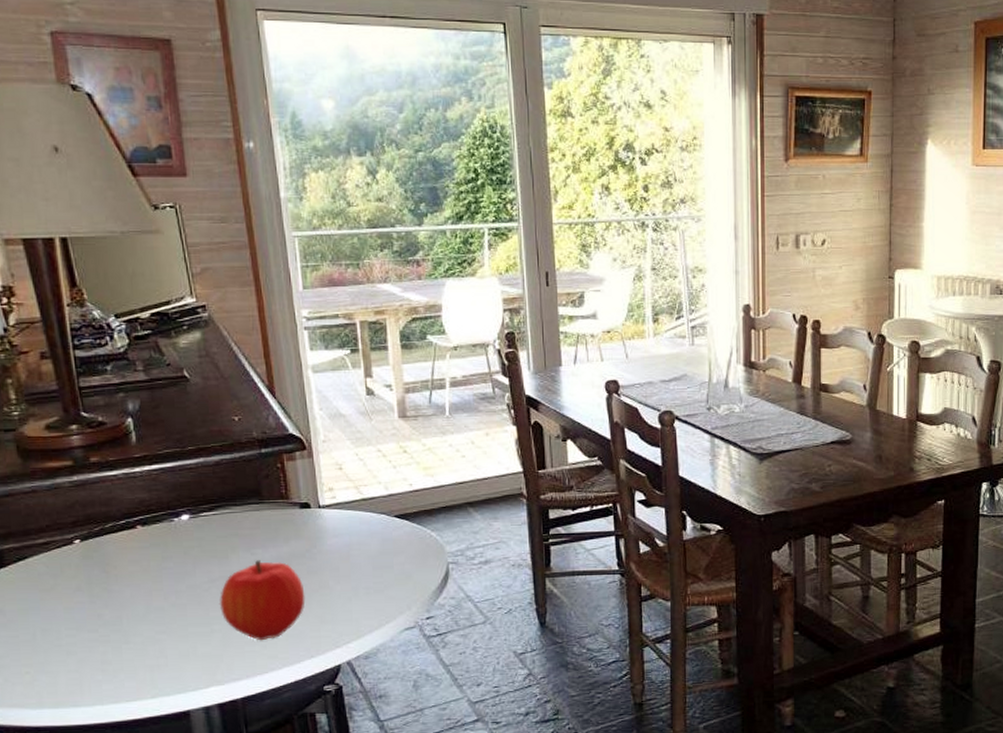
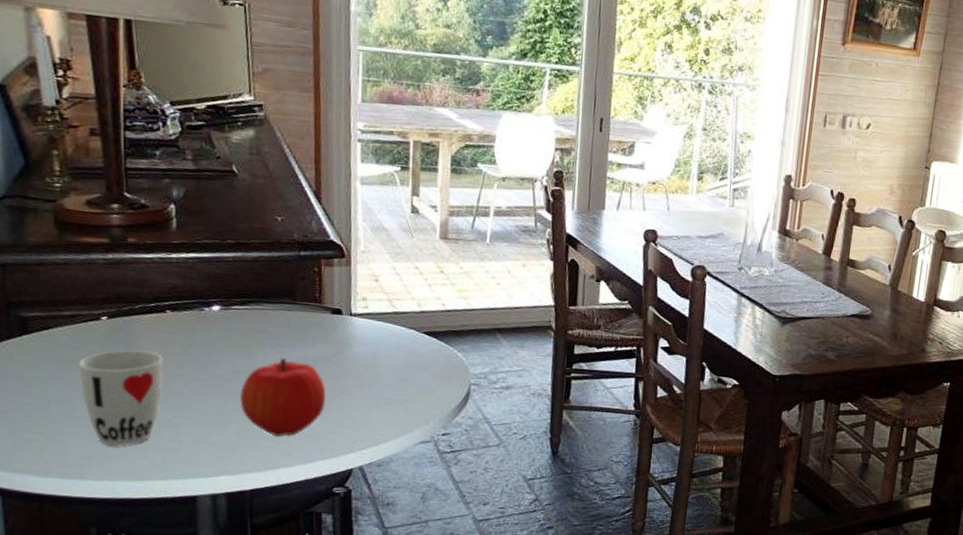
cup: none [57,569,143,669] -> present [78,350,164,446]

